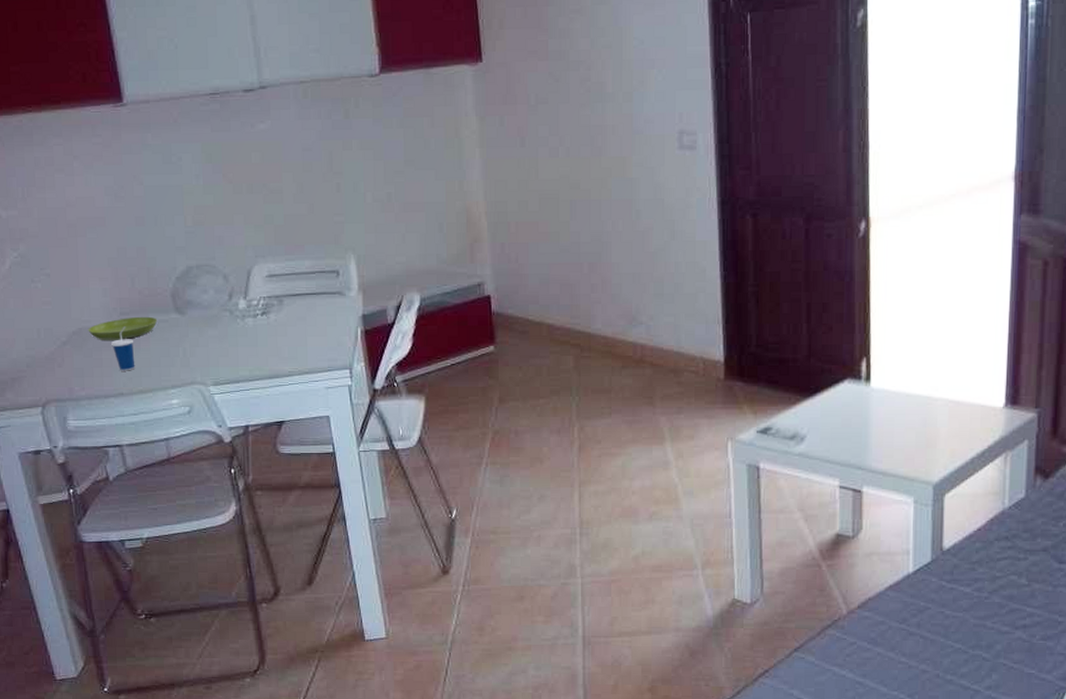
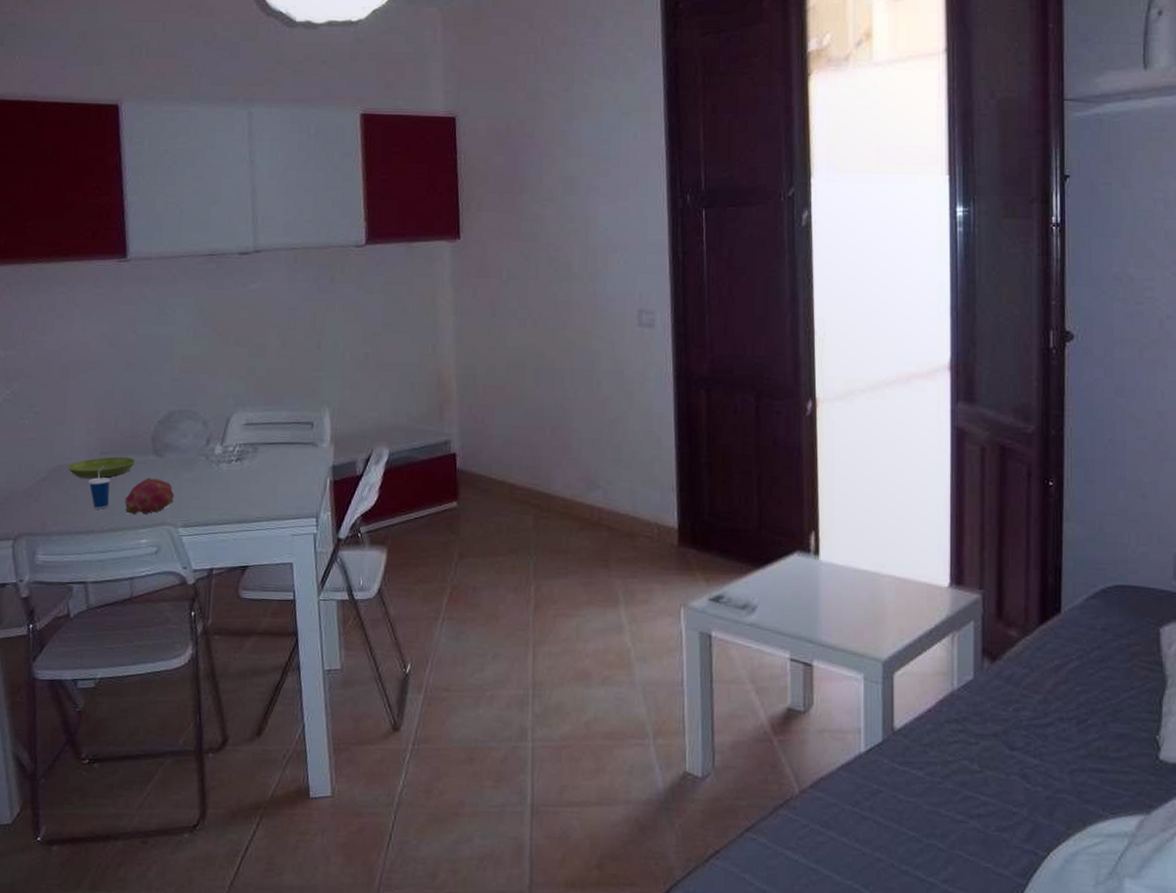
fruit: none [151,336,202,375] -> present [125,477,175,515]

